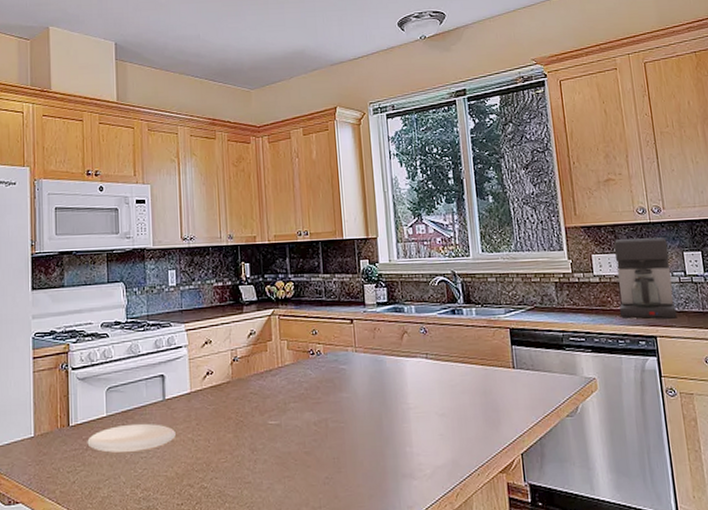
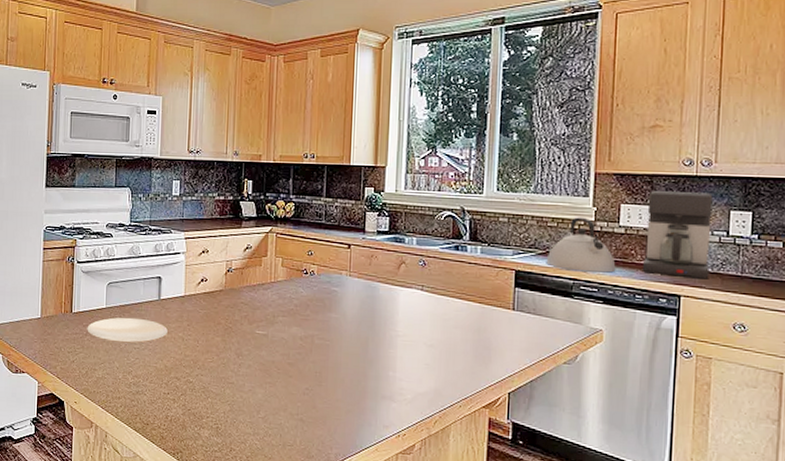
kettle: none [535,270,598,323] -> present [546,217,616,273]

